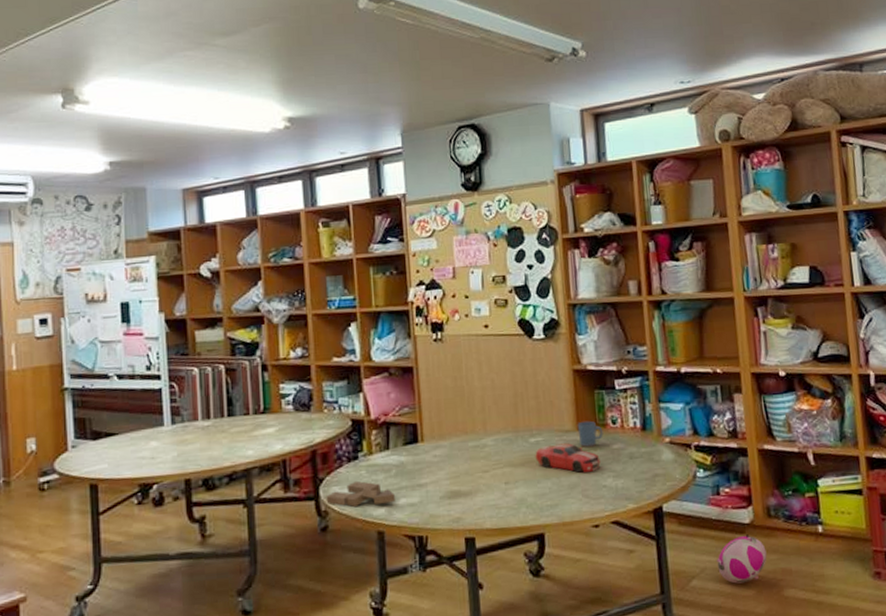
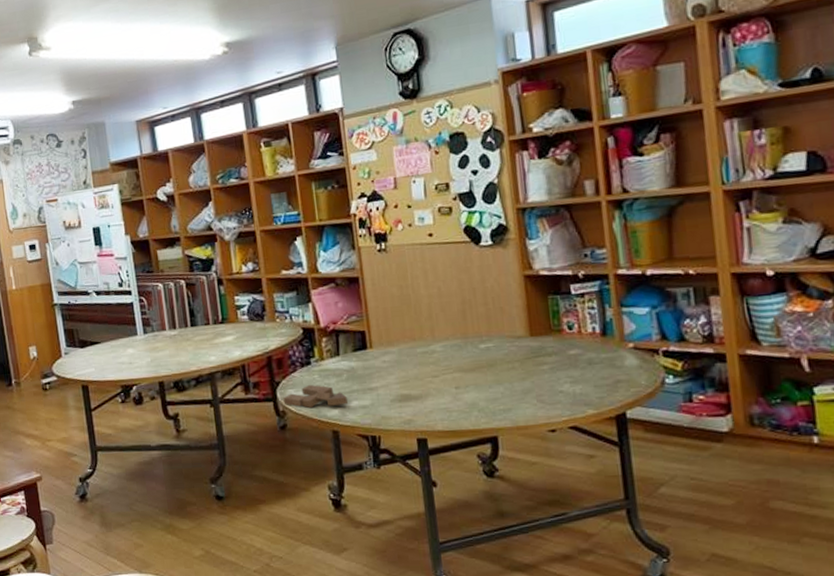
toy car: present [535,443,601,473] -> none [486,349,556,378]
mug: present [577,420,603,447] -> none [530,326,559,353]
ball: present [716,534,767,584] -> none [688,443,749,493]

